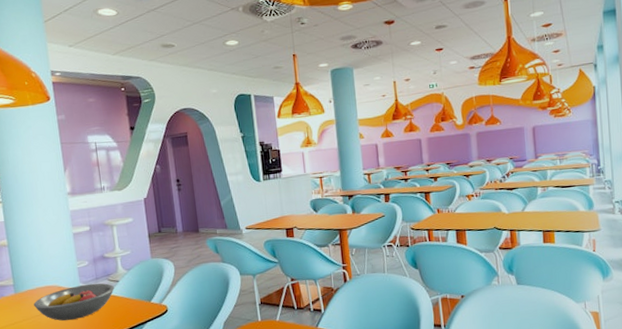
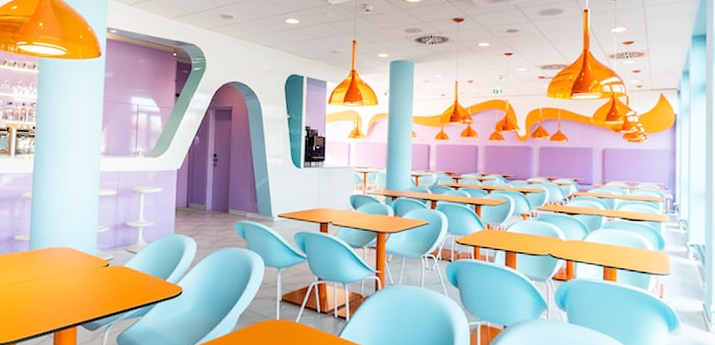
fruit bowl: present [33,283,114,321] -> none [46,251,131,288]

